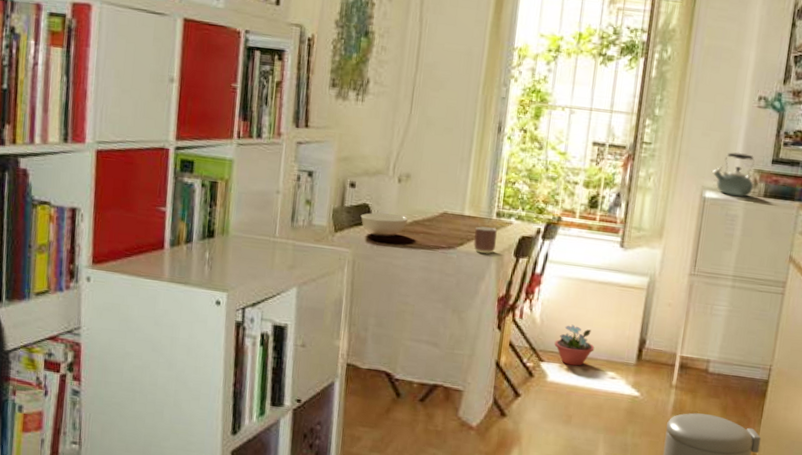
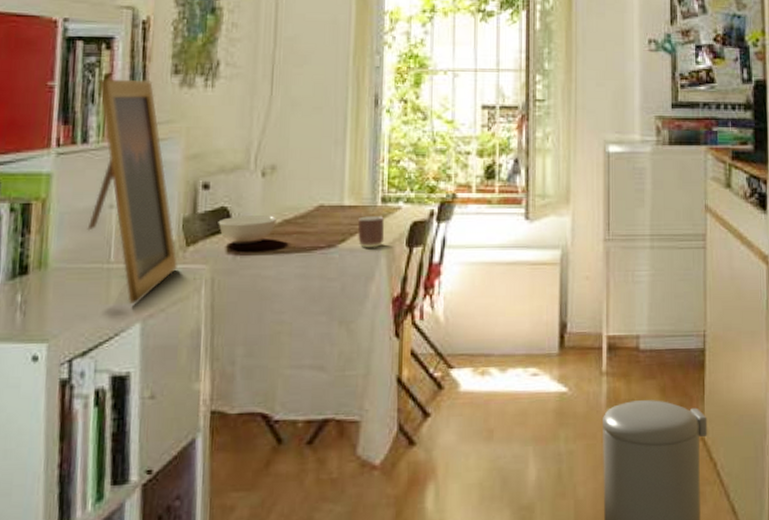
picture frame: none [259,85,328,272] -> present [87,78,179,304]
potted flower: present [554,324,595,366] -> none [464,317,510,367]
kettle: present [711,152,755,197] -> none [612,99,657,148]

